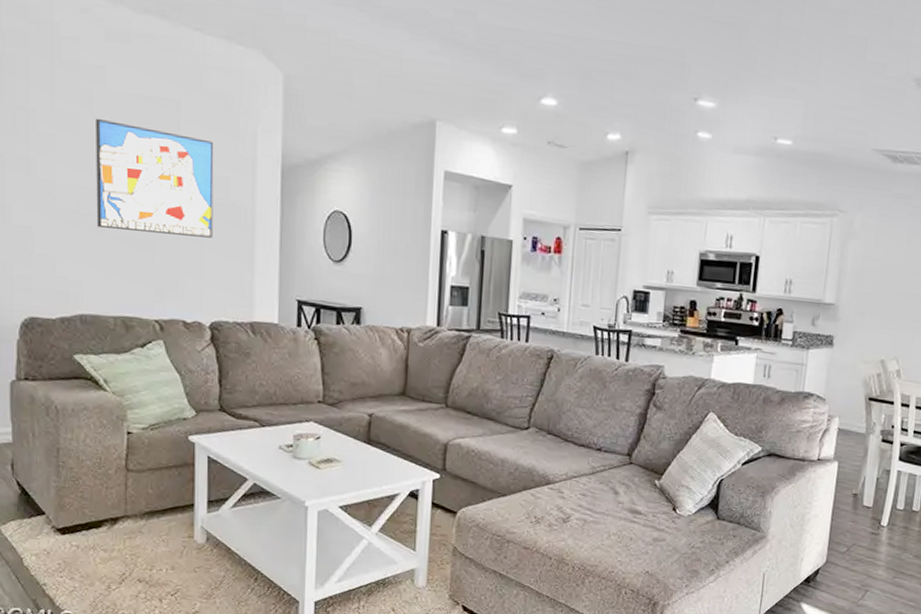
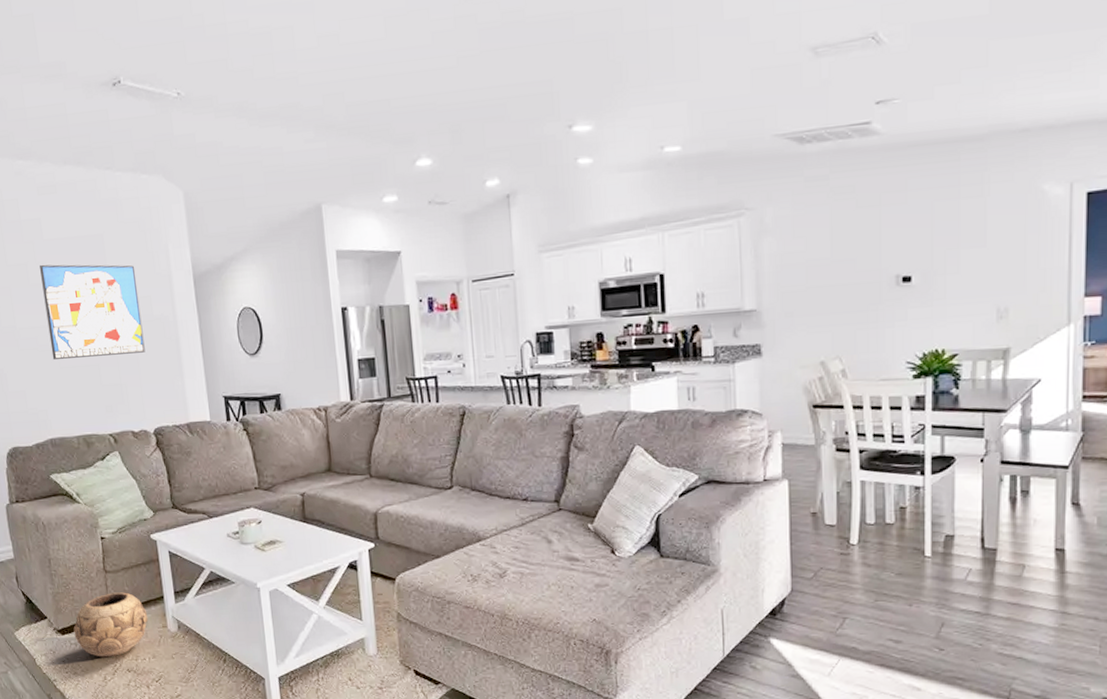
decorative bowl: none [77,494,172,565] -> present [73,592,148,658]

